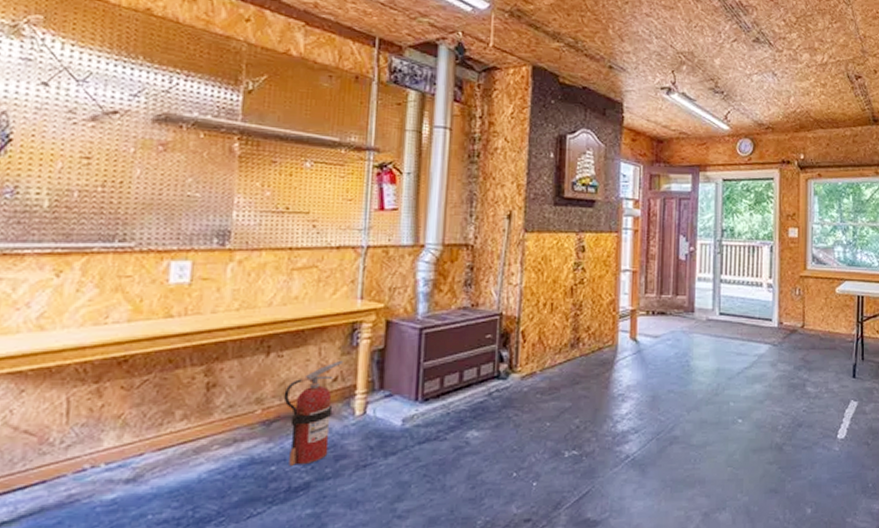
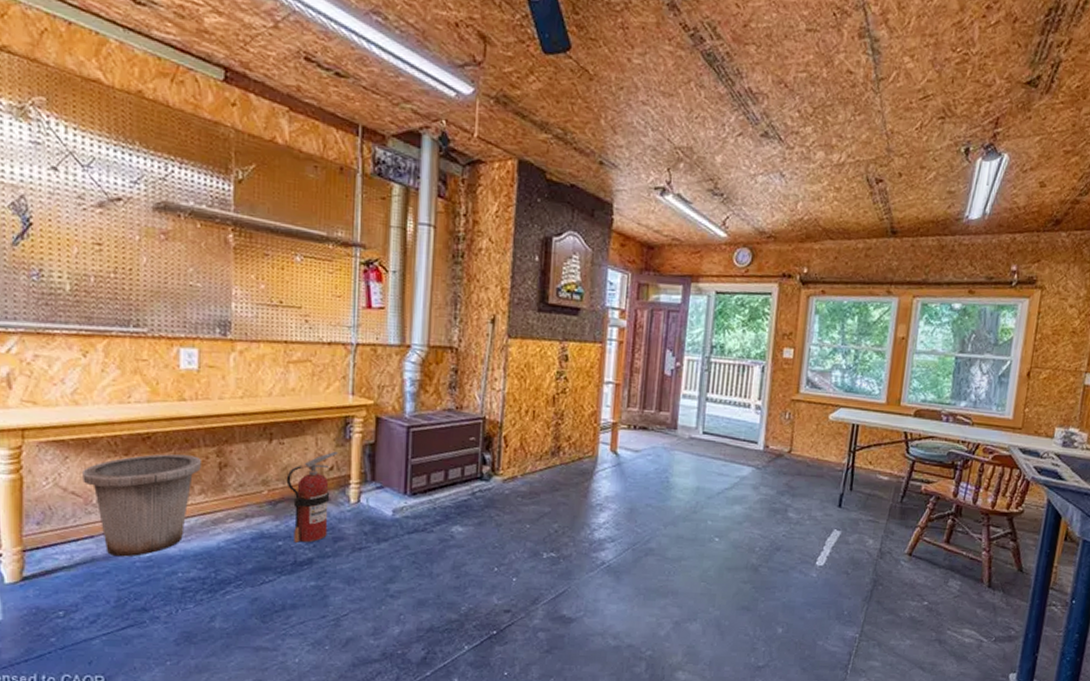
trash can: none [39,377,186,503] -> present [83,454,201,557]

